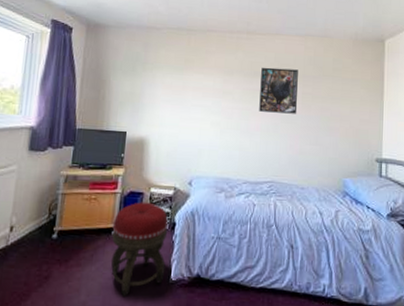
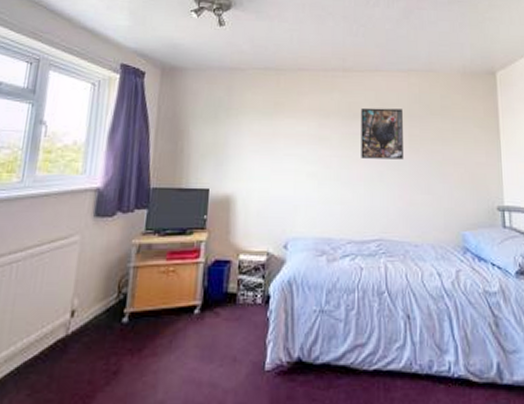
footstool: present [111,202,168,296] -> none [194,272,261,391]

